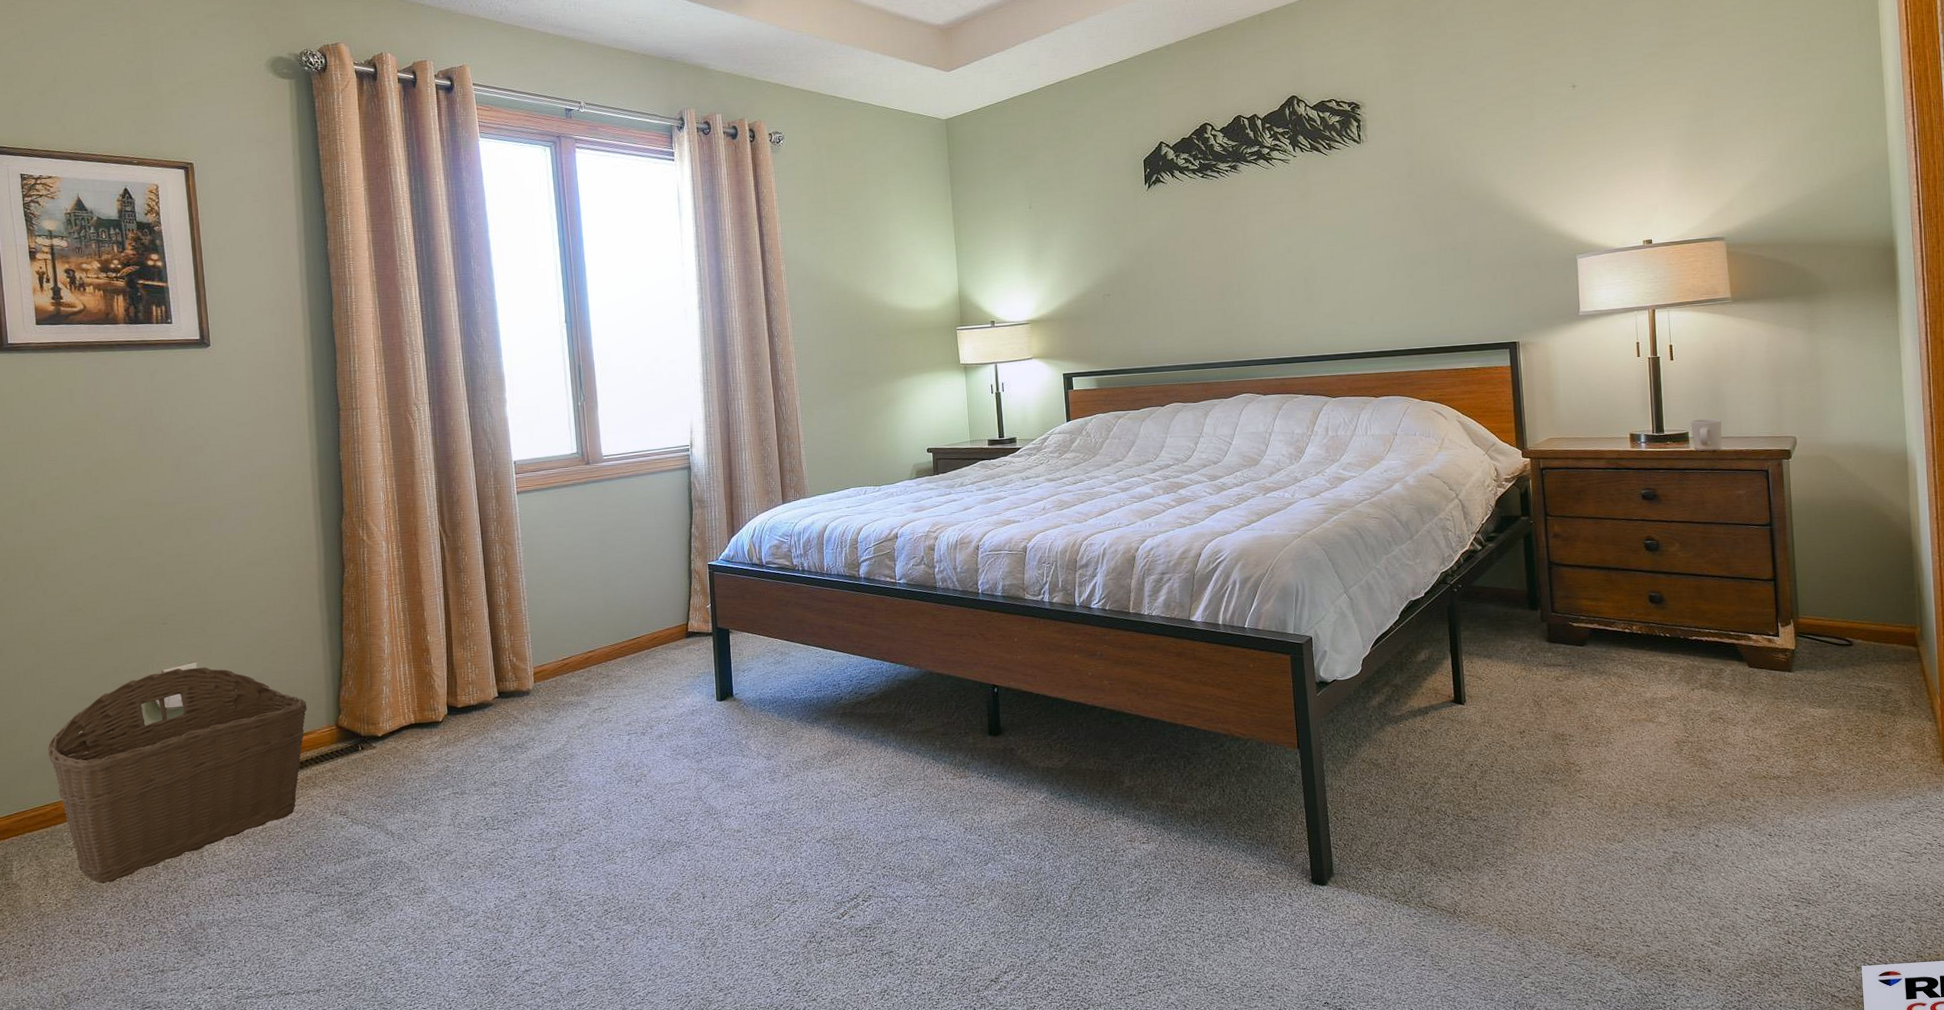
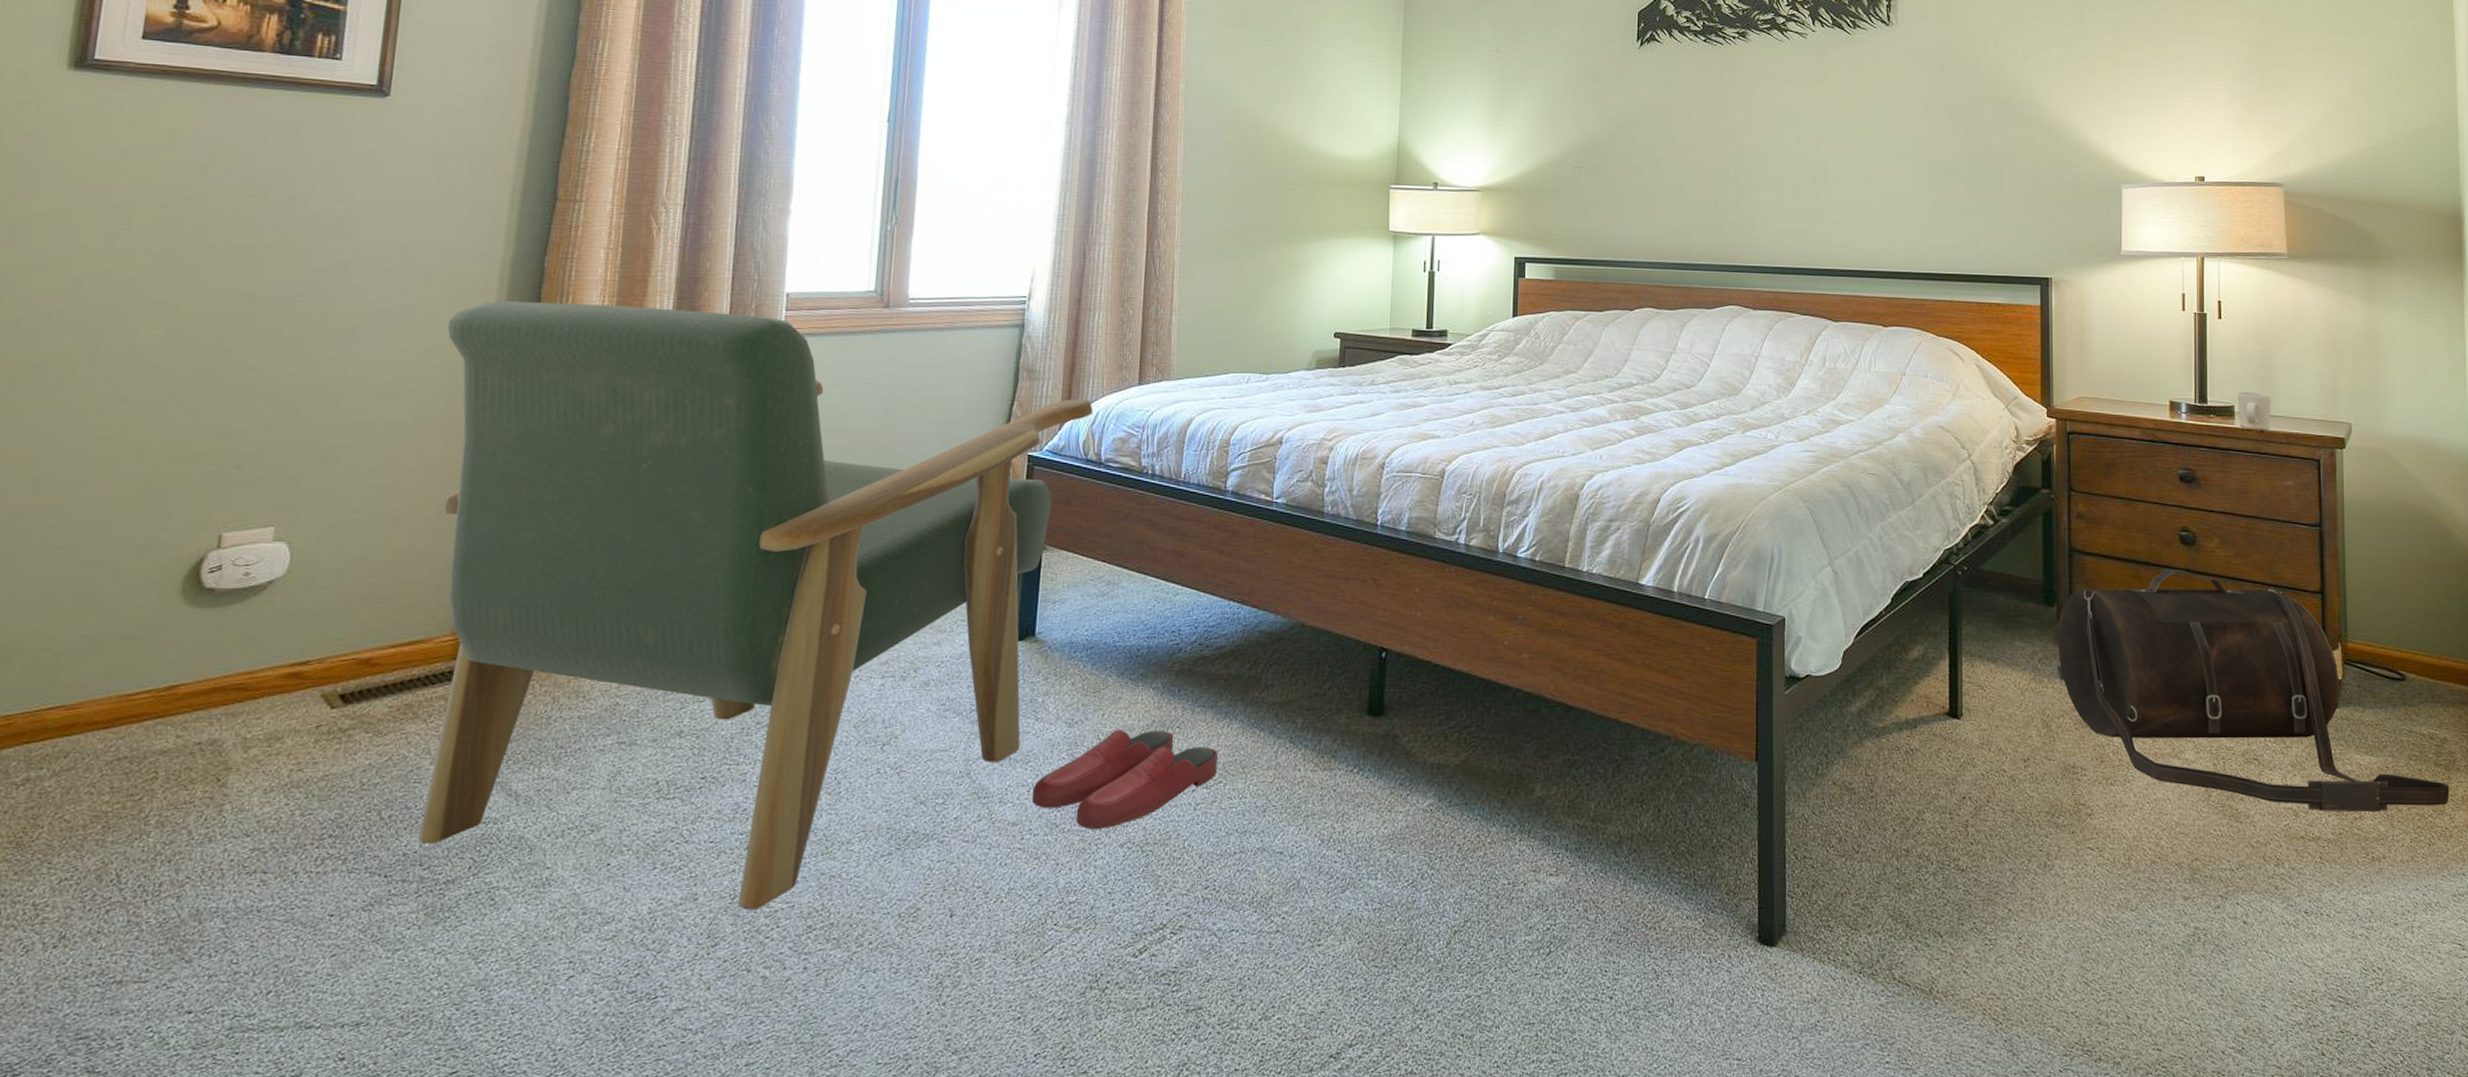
wicker basket: present [47,667,307,884] -> none [14,533,428,843]
armchair: none [283,480,752,901] -> present [418,301,1094,909]
slippers: none [748,758,881,831] -> present [1031,729,1218,829]
duffel bag: none [1542,571,1896,755] -> present [2055,568,2450,813]

